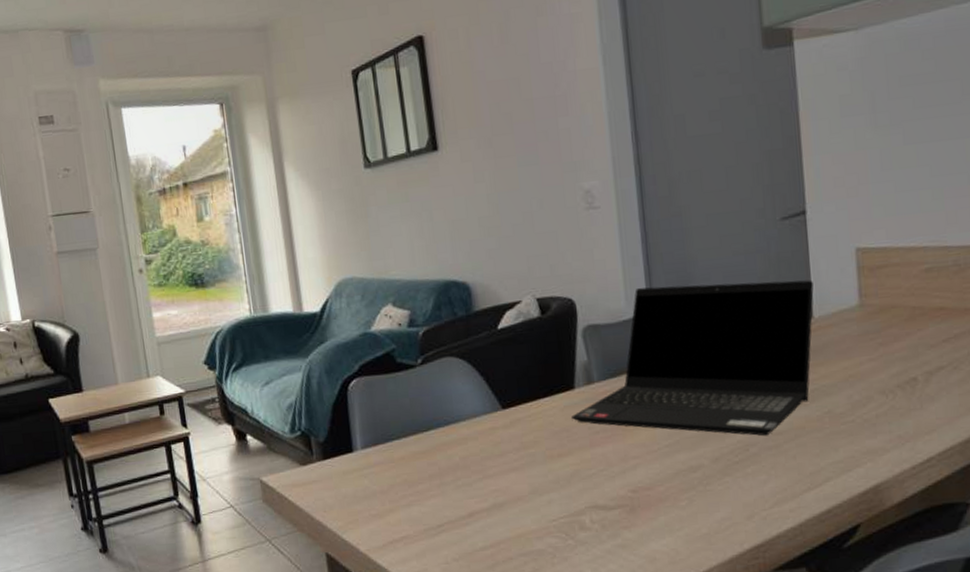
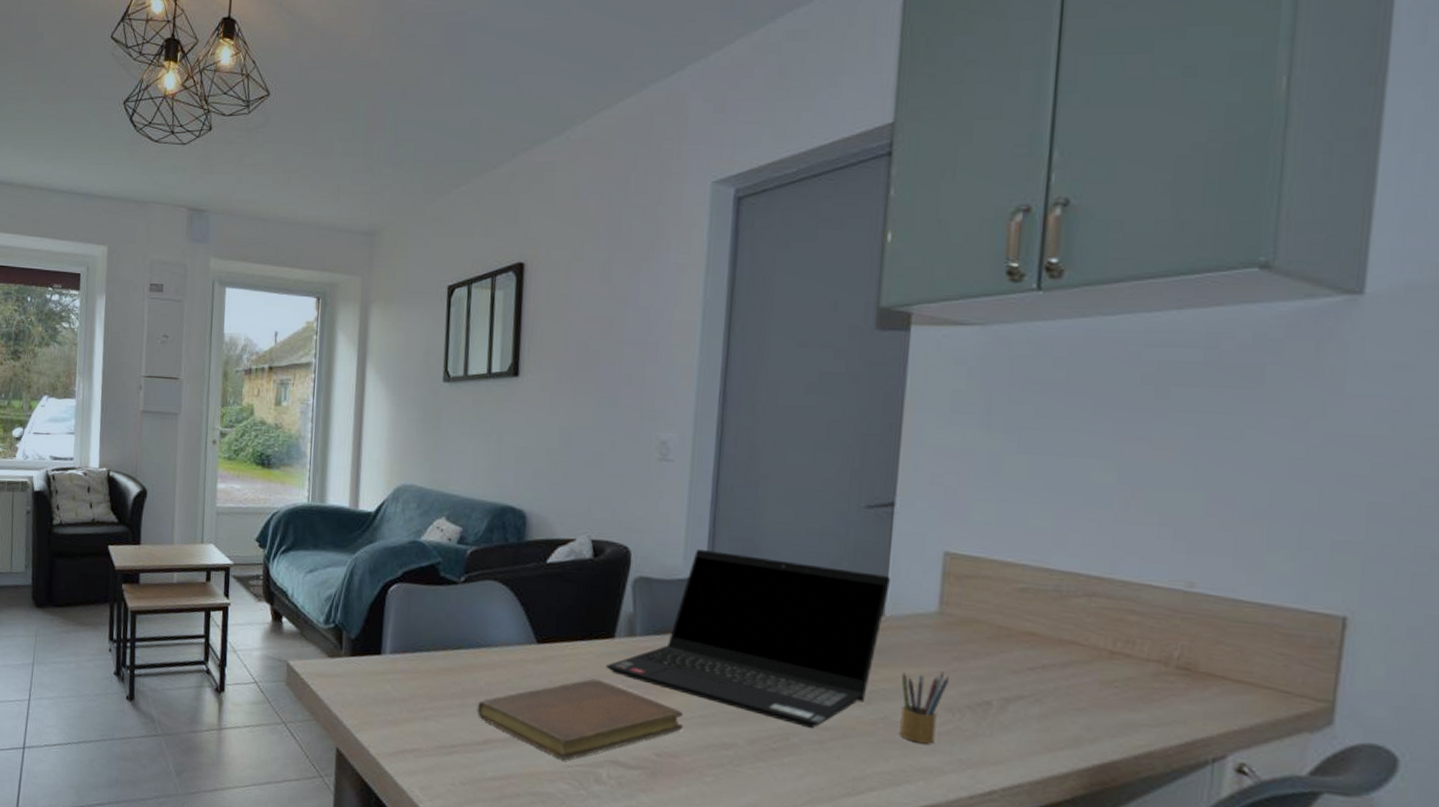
notebook: none [456,431,652,515] -> present [477,678,684,760]
pencil box: none [837,359,878,429] -> present [899,671,949,744]

